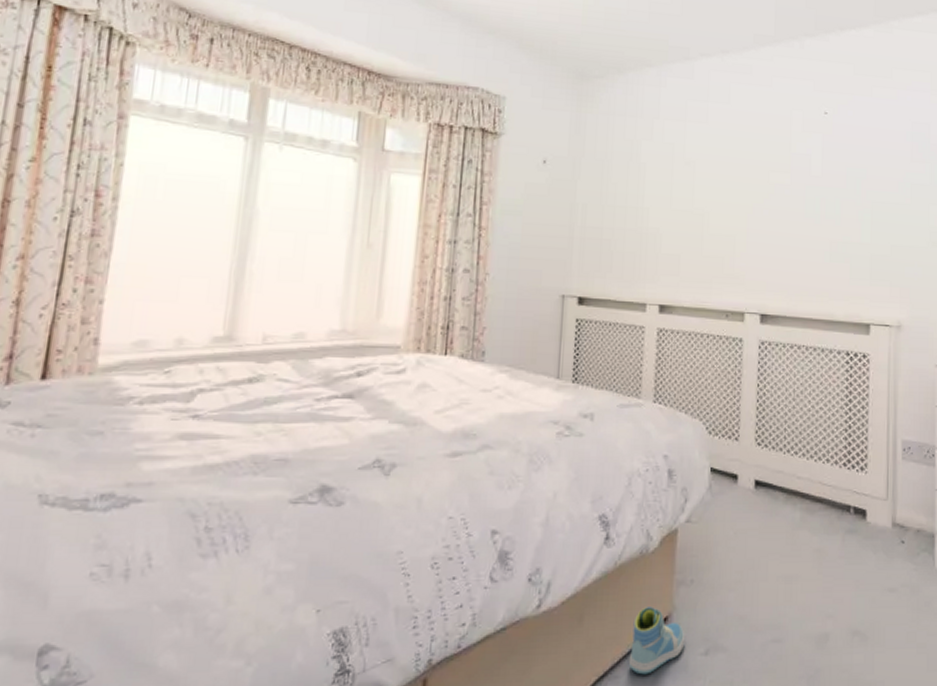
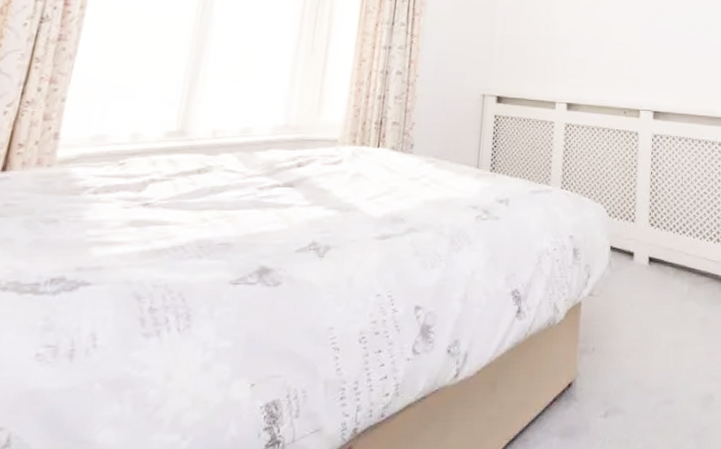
sneaker: present [628,607,685,675] -> none [536,373,587,437]

